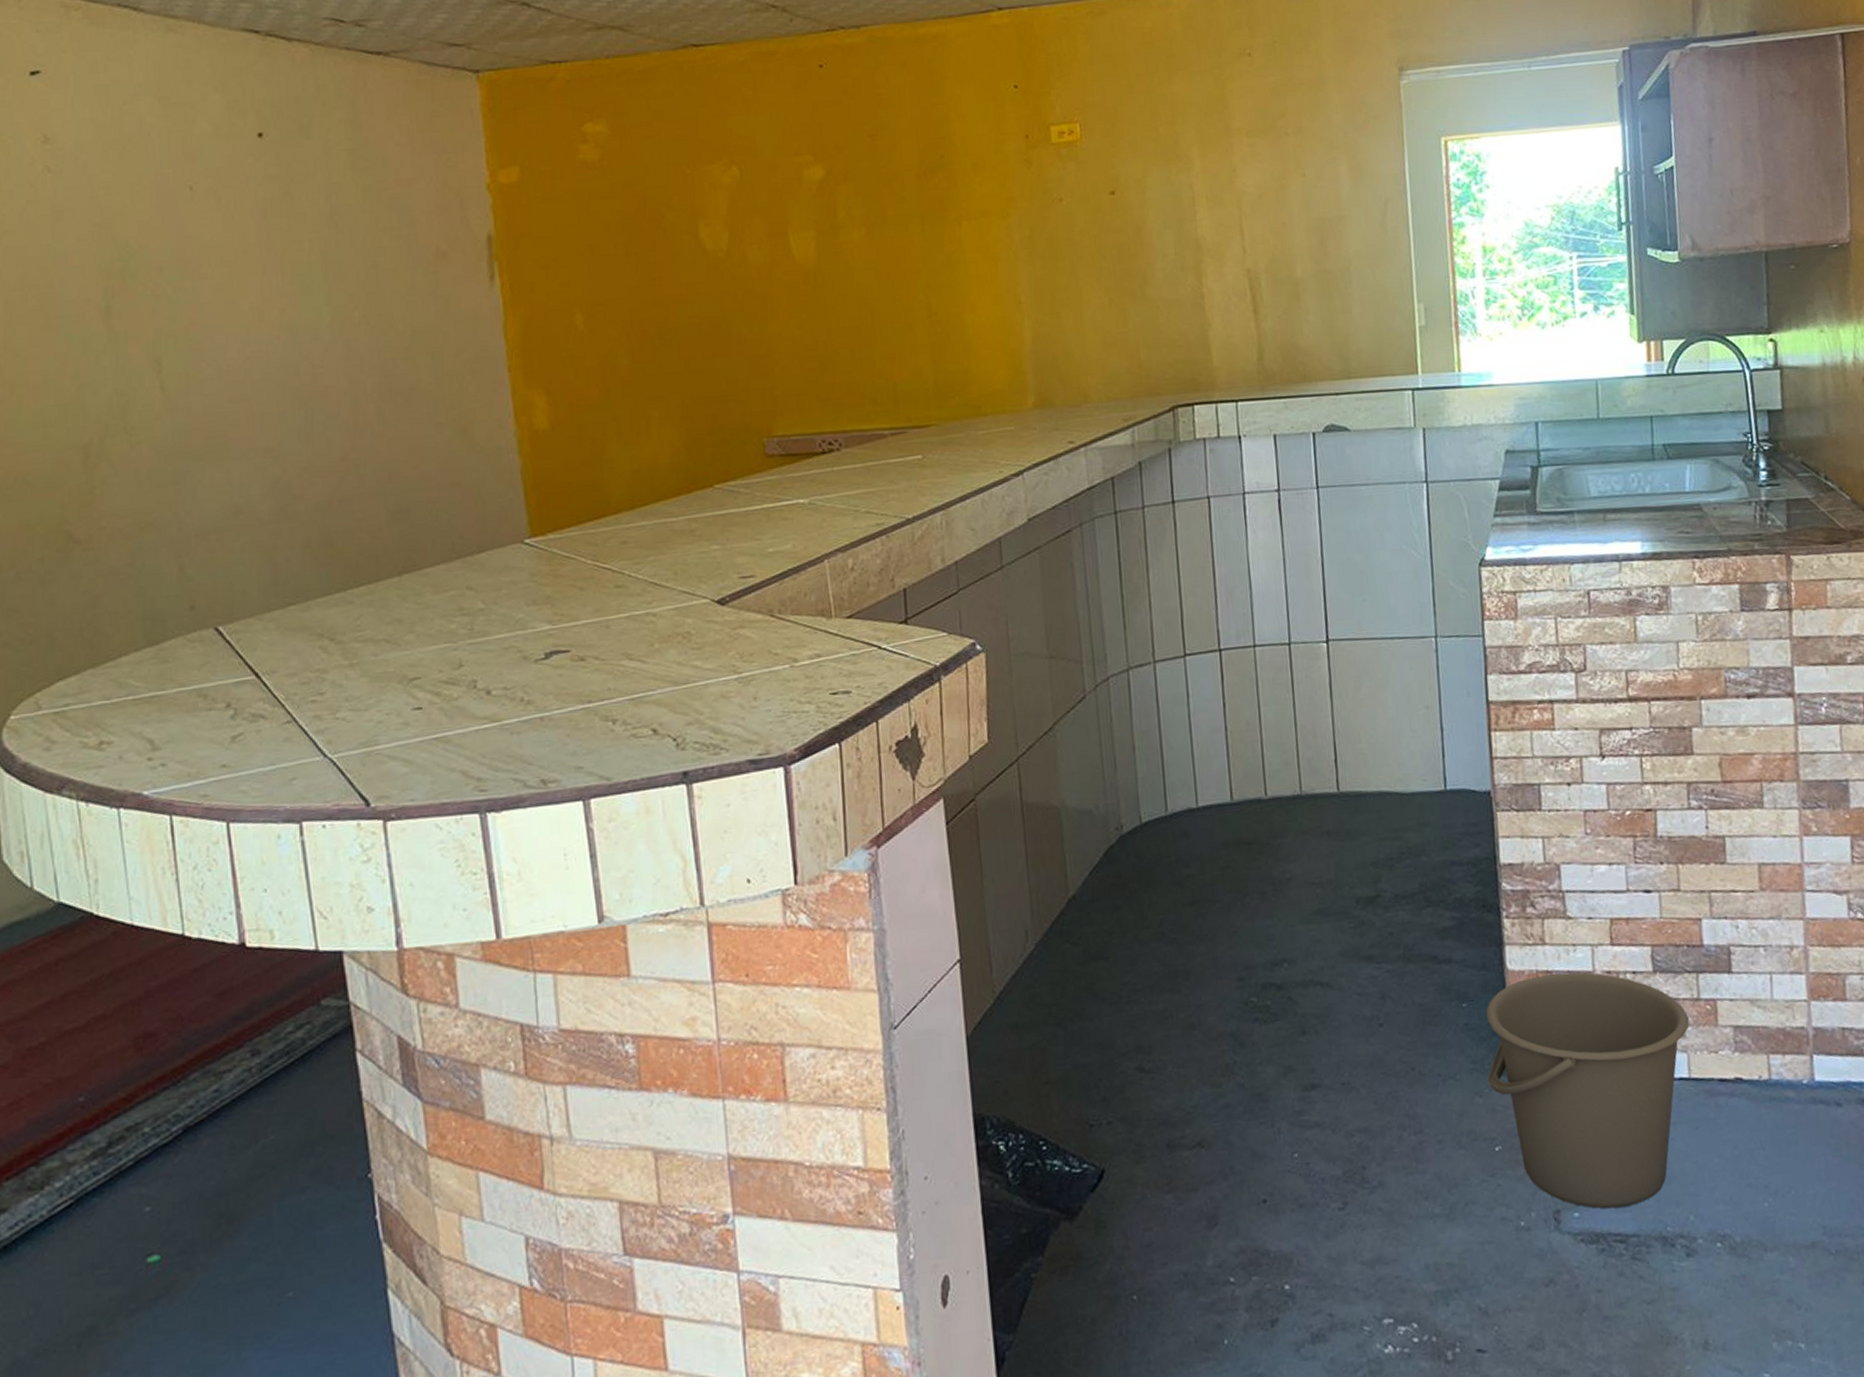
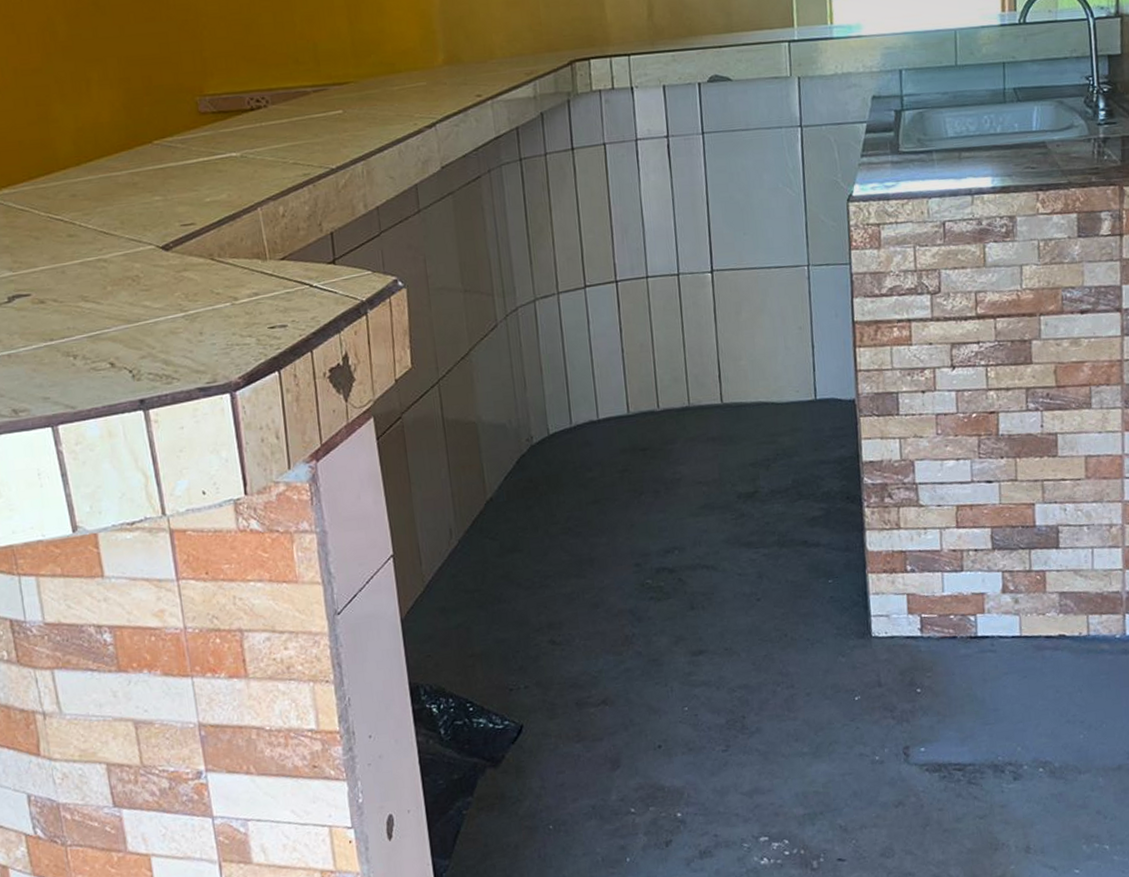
bucket: present [1486,972,1689,1209] -> none [848,551,1022,744]

